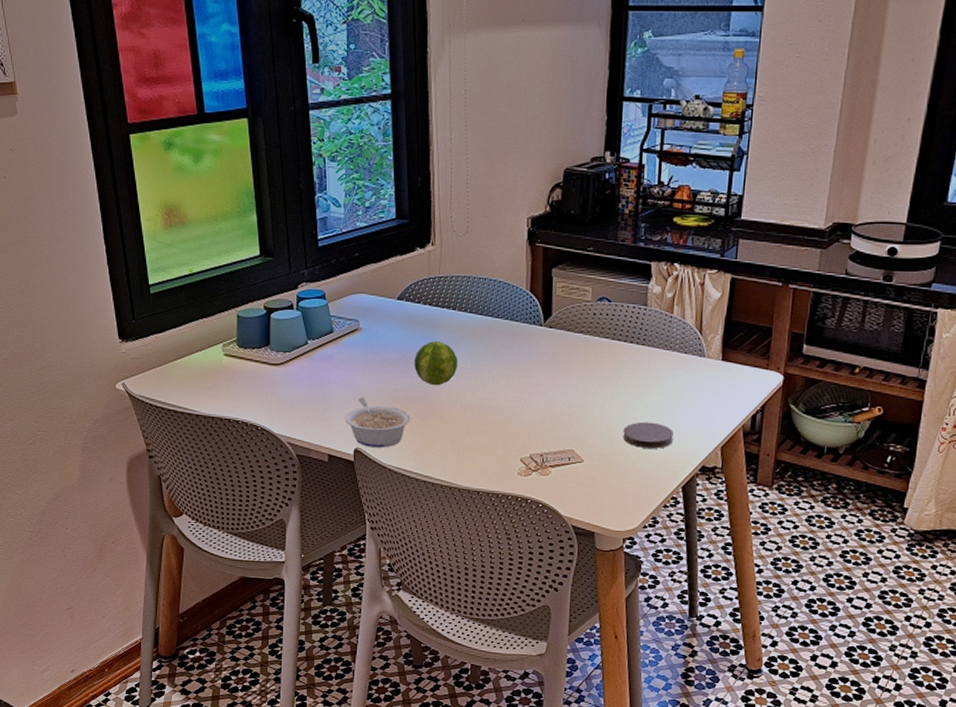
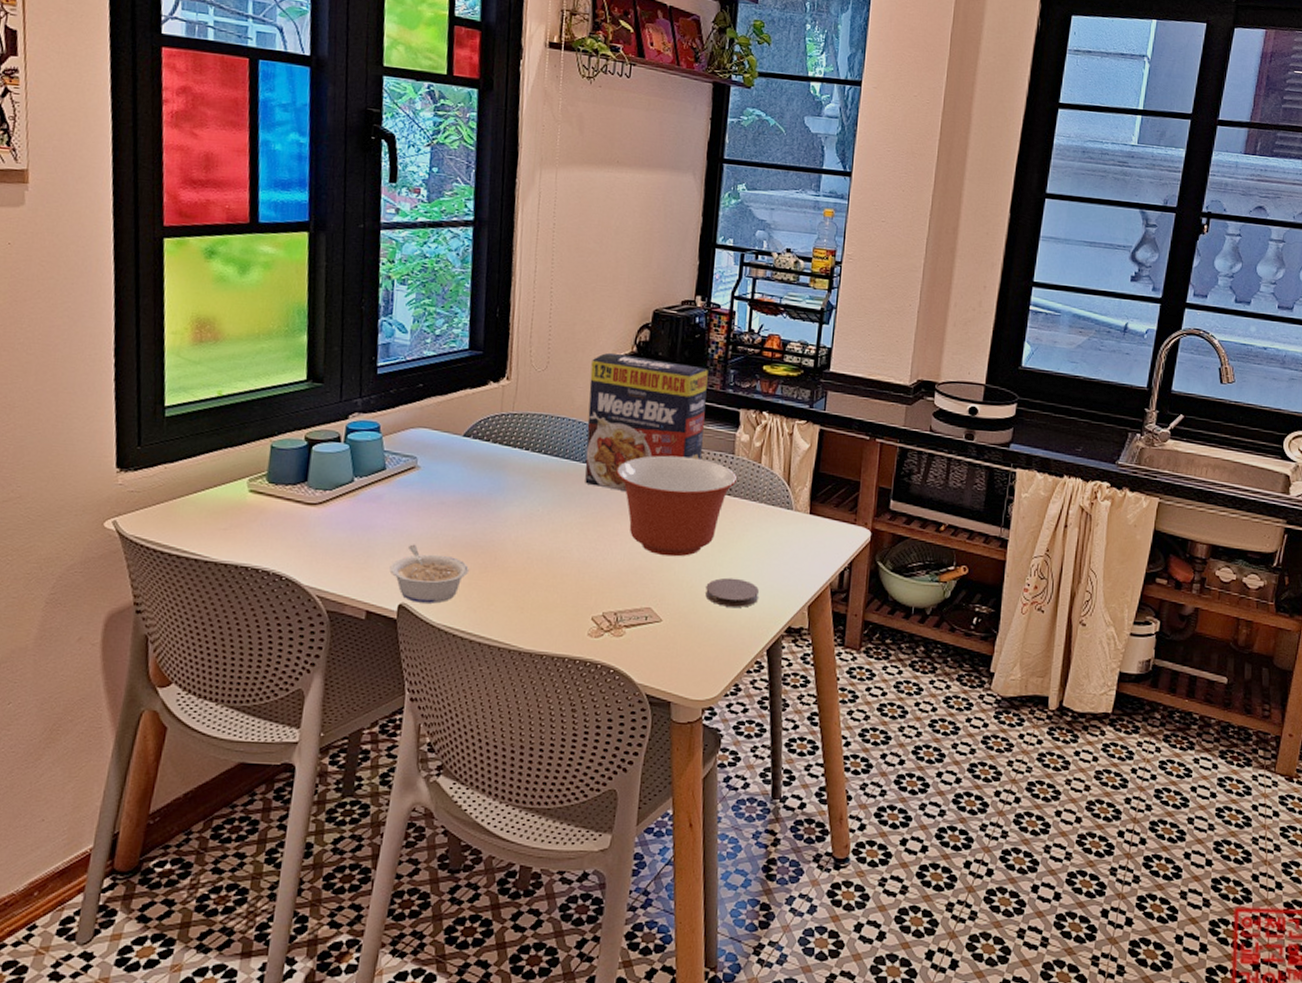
fruit: present [414,341,458,386] -> none [477,483,528,534]
cereal box: none [507,213,620,346] -> present [585,352,708,493]
mixing bowl: none [536,309,651,404] -> present [616,455,738,557]

